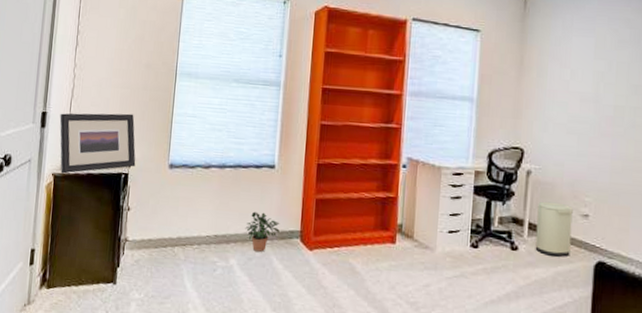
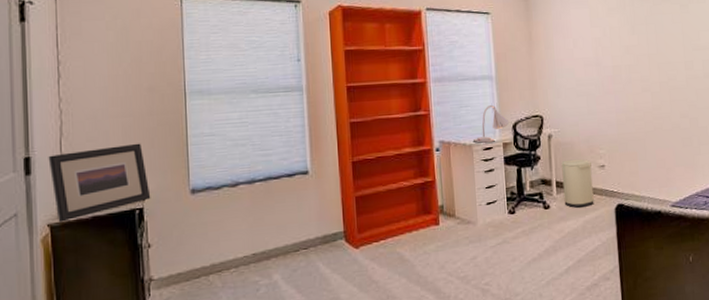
potted plant: present [245,211,280,252] -> none [285,220,322,261]
table lamp: none [442,128,486,168] -> present [472,104,510,143]

